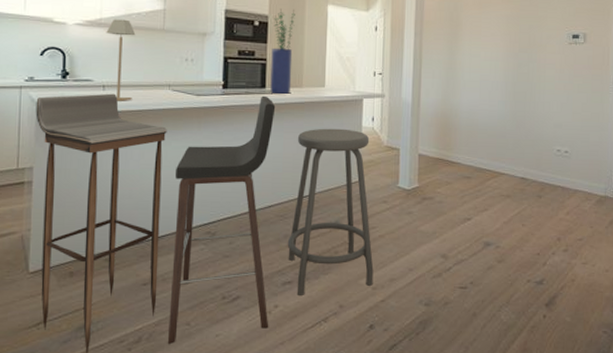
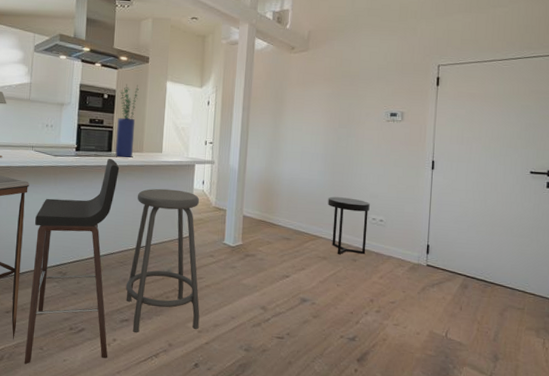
side table: none [510,128,554,192] -> present [328,196,370,255]

